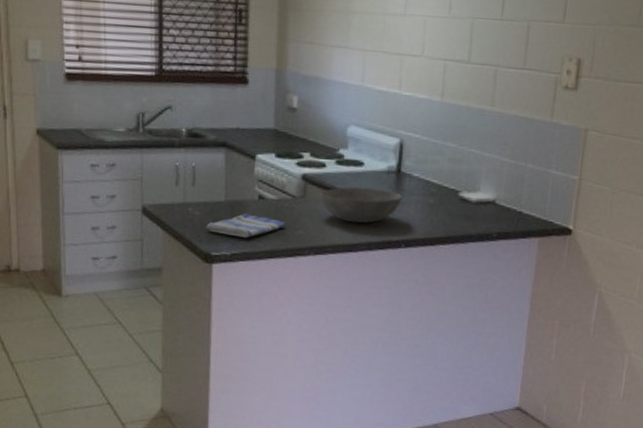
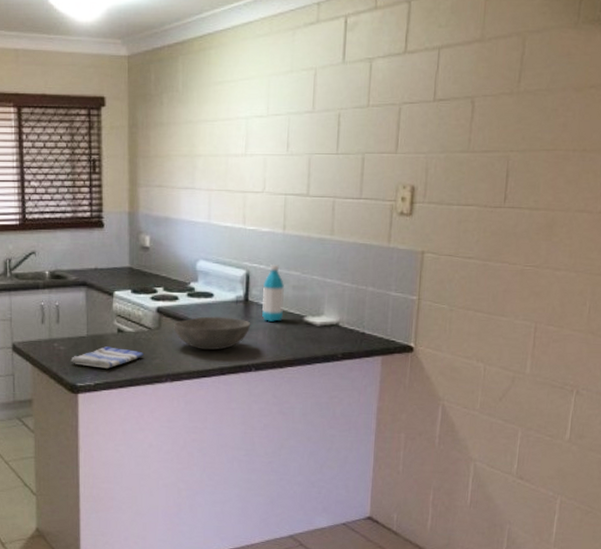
water bottle: none [415,133,440,196] -> present [262,263,284,322]

